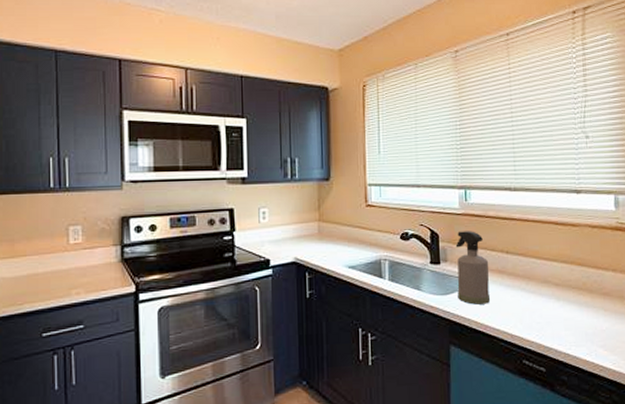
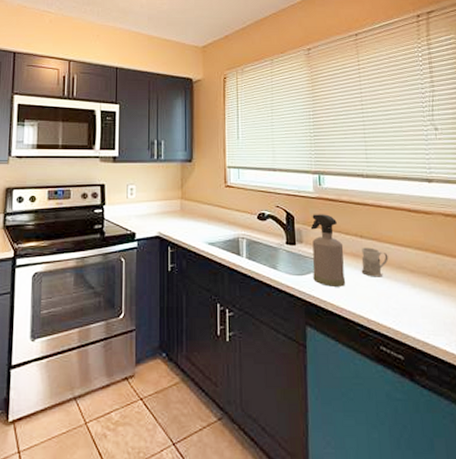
mug: none [506,263,534,293] -> present [361,247,389,277]

